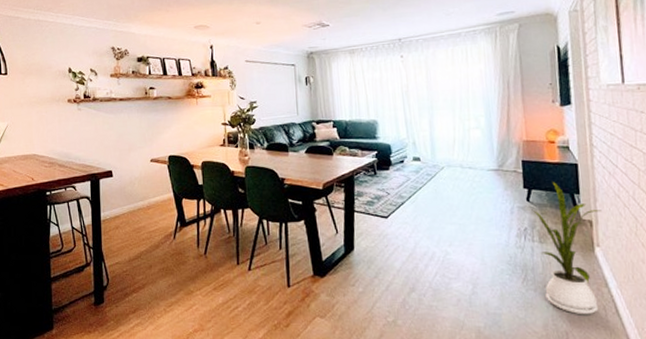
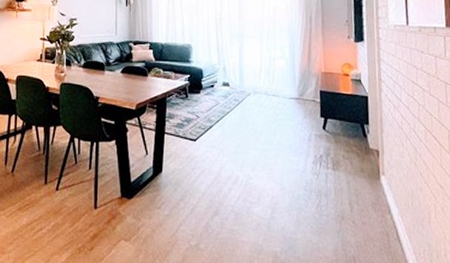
house plant: present [533,182,602,315] -> none [328,112,387,241]

